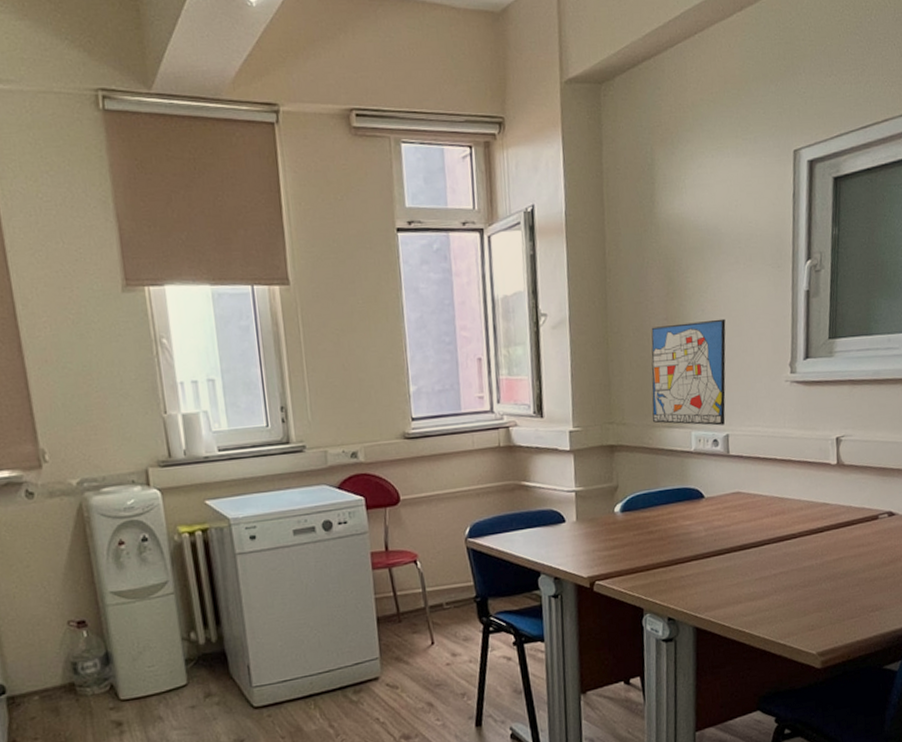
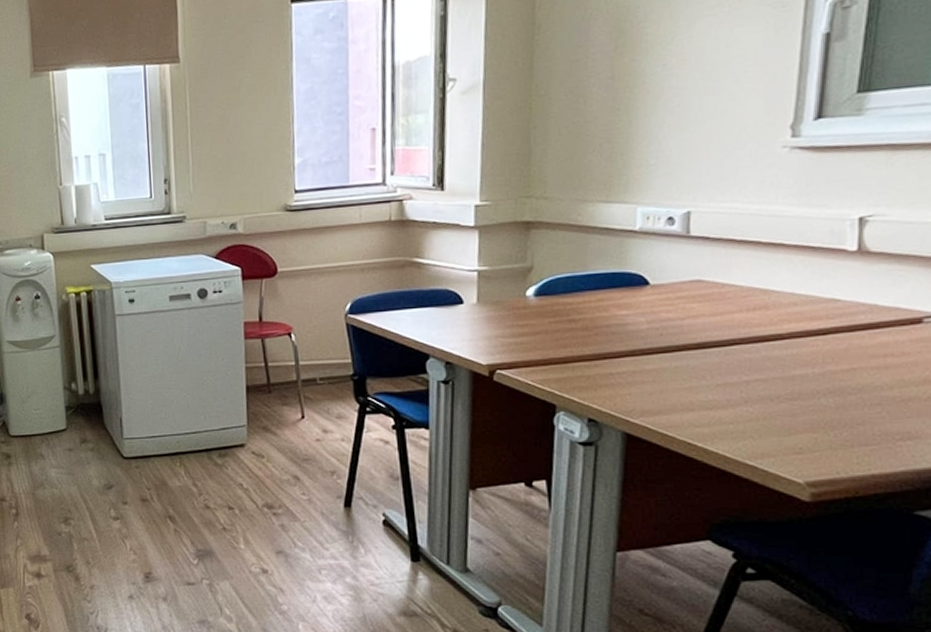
wall art: present [651,318,726,426] -> none [583,73,697,201]

